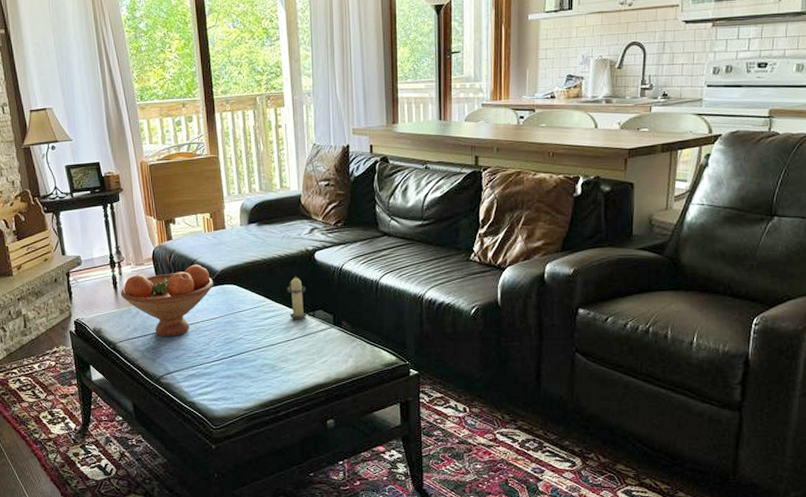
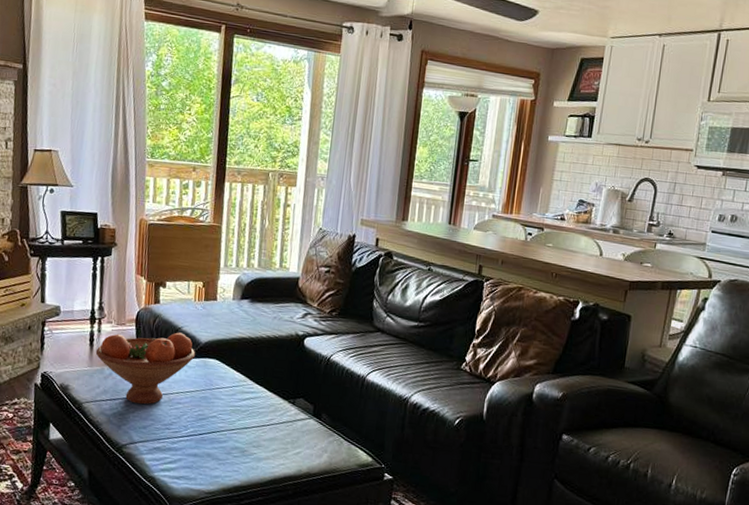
candle: present [287,276,307,320] -> none [269,359,290,406]

